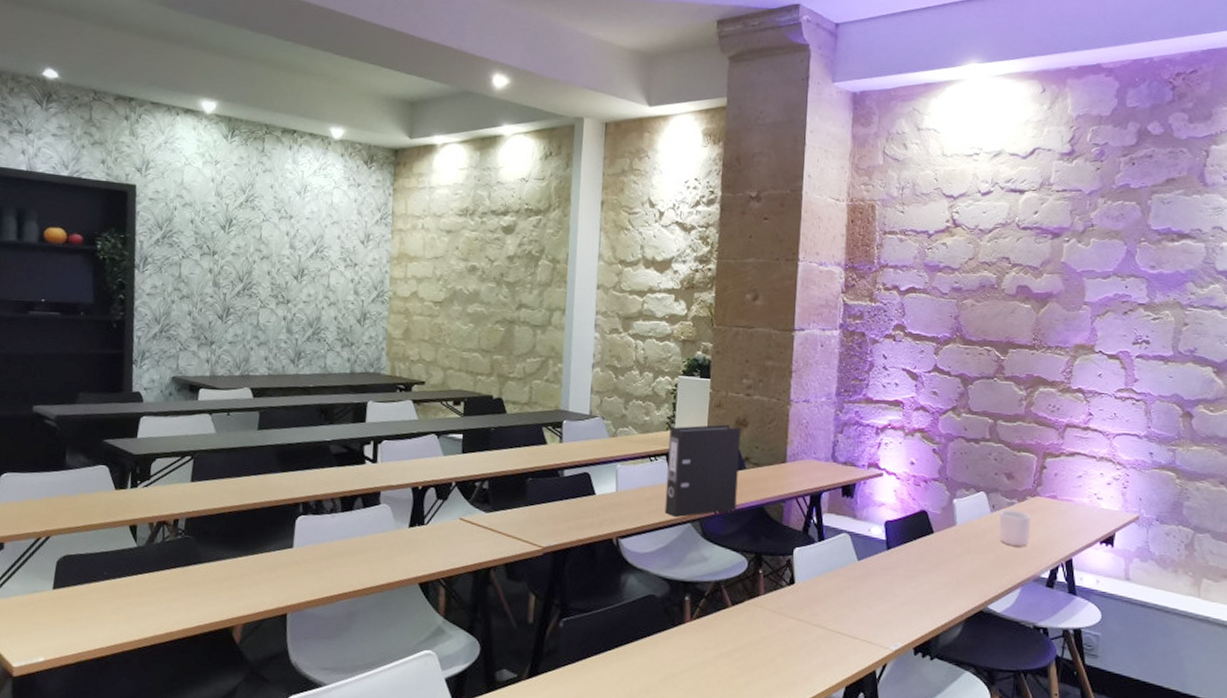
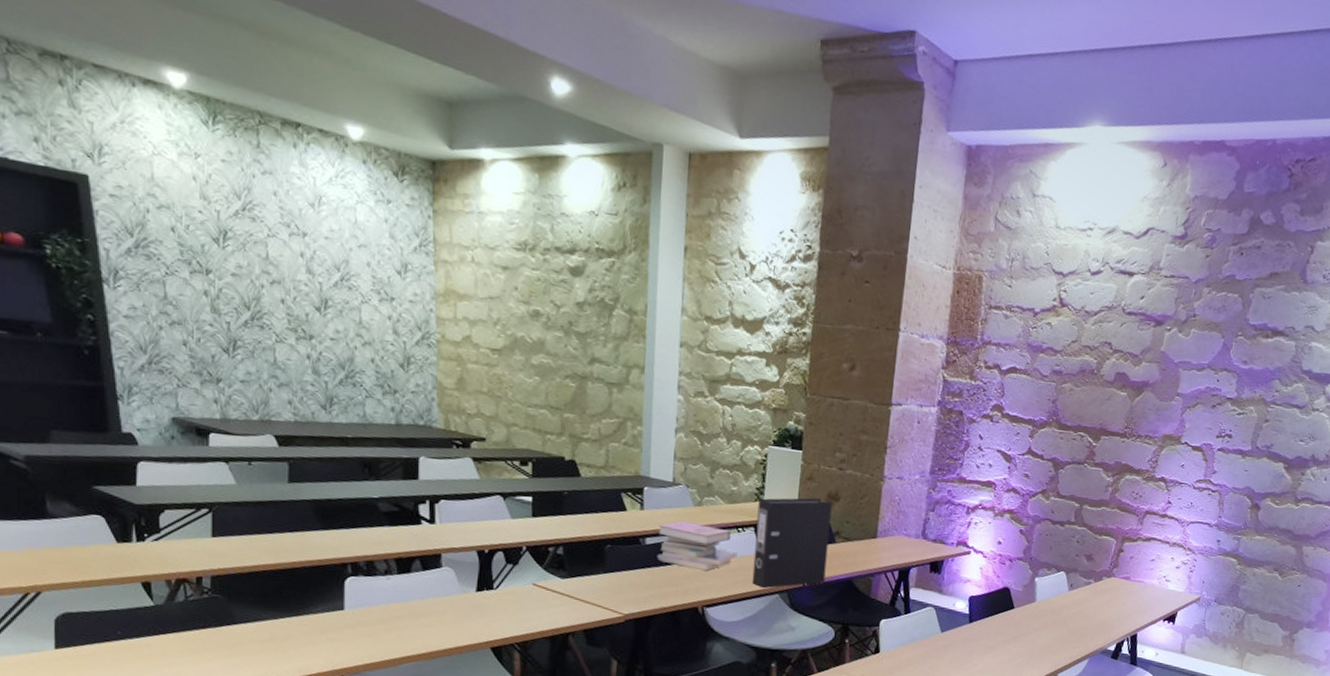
books: none [574,453,650,501] -> present [656,521,737,571]
mug: present [999,510,1031,547] -> none [1074,589,1105,623]

